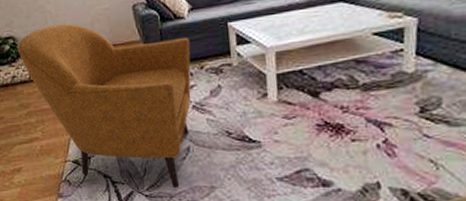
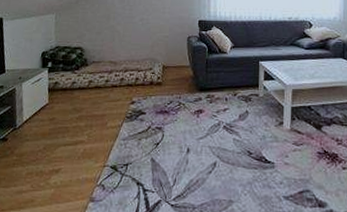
armchair: present [17,23,191,189] -> none [83,43,229,201]

